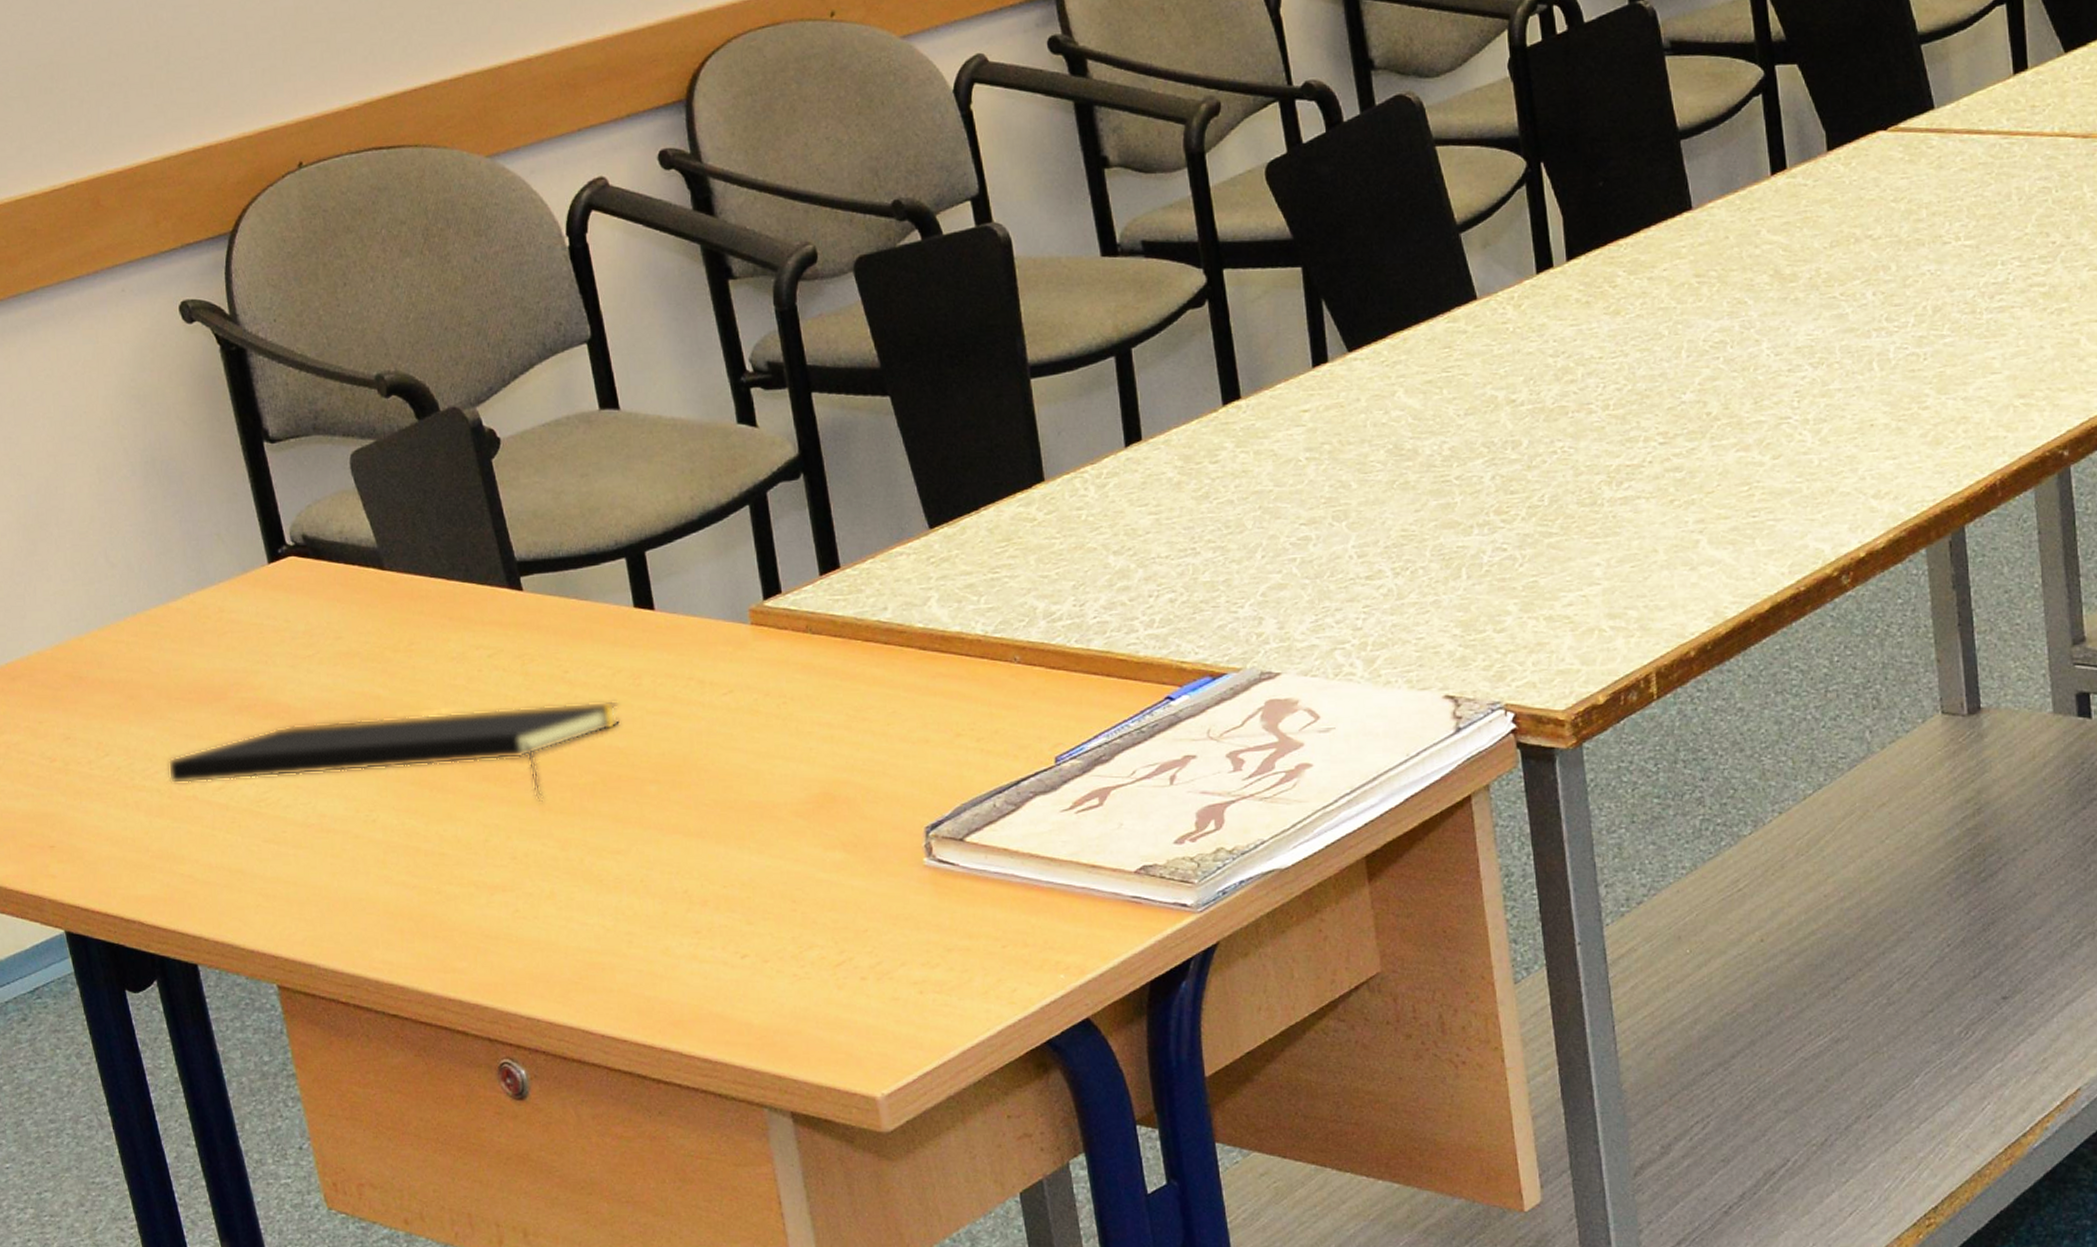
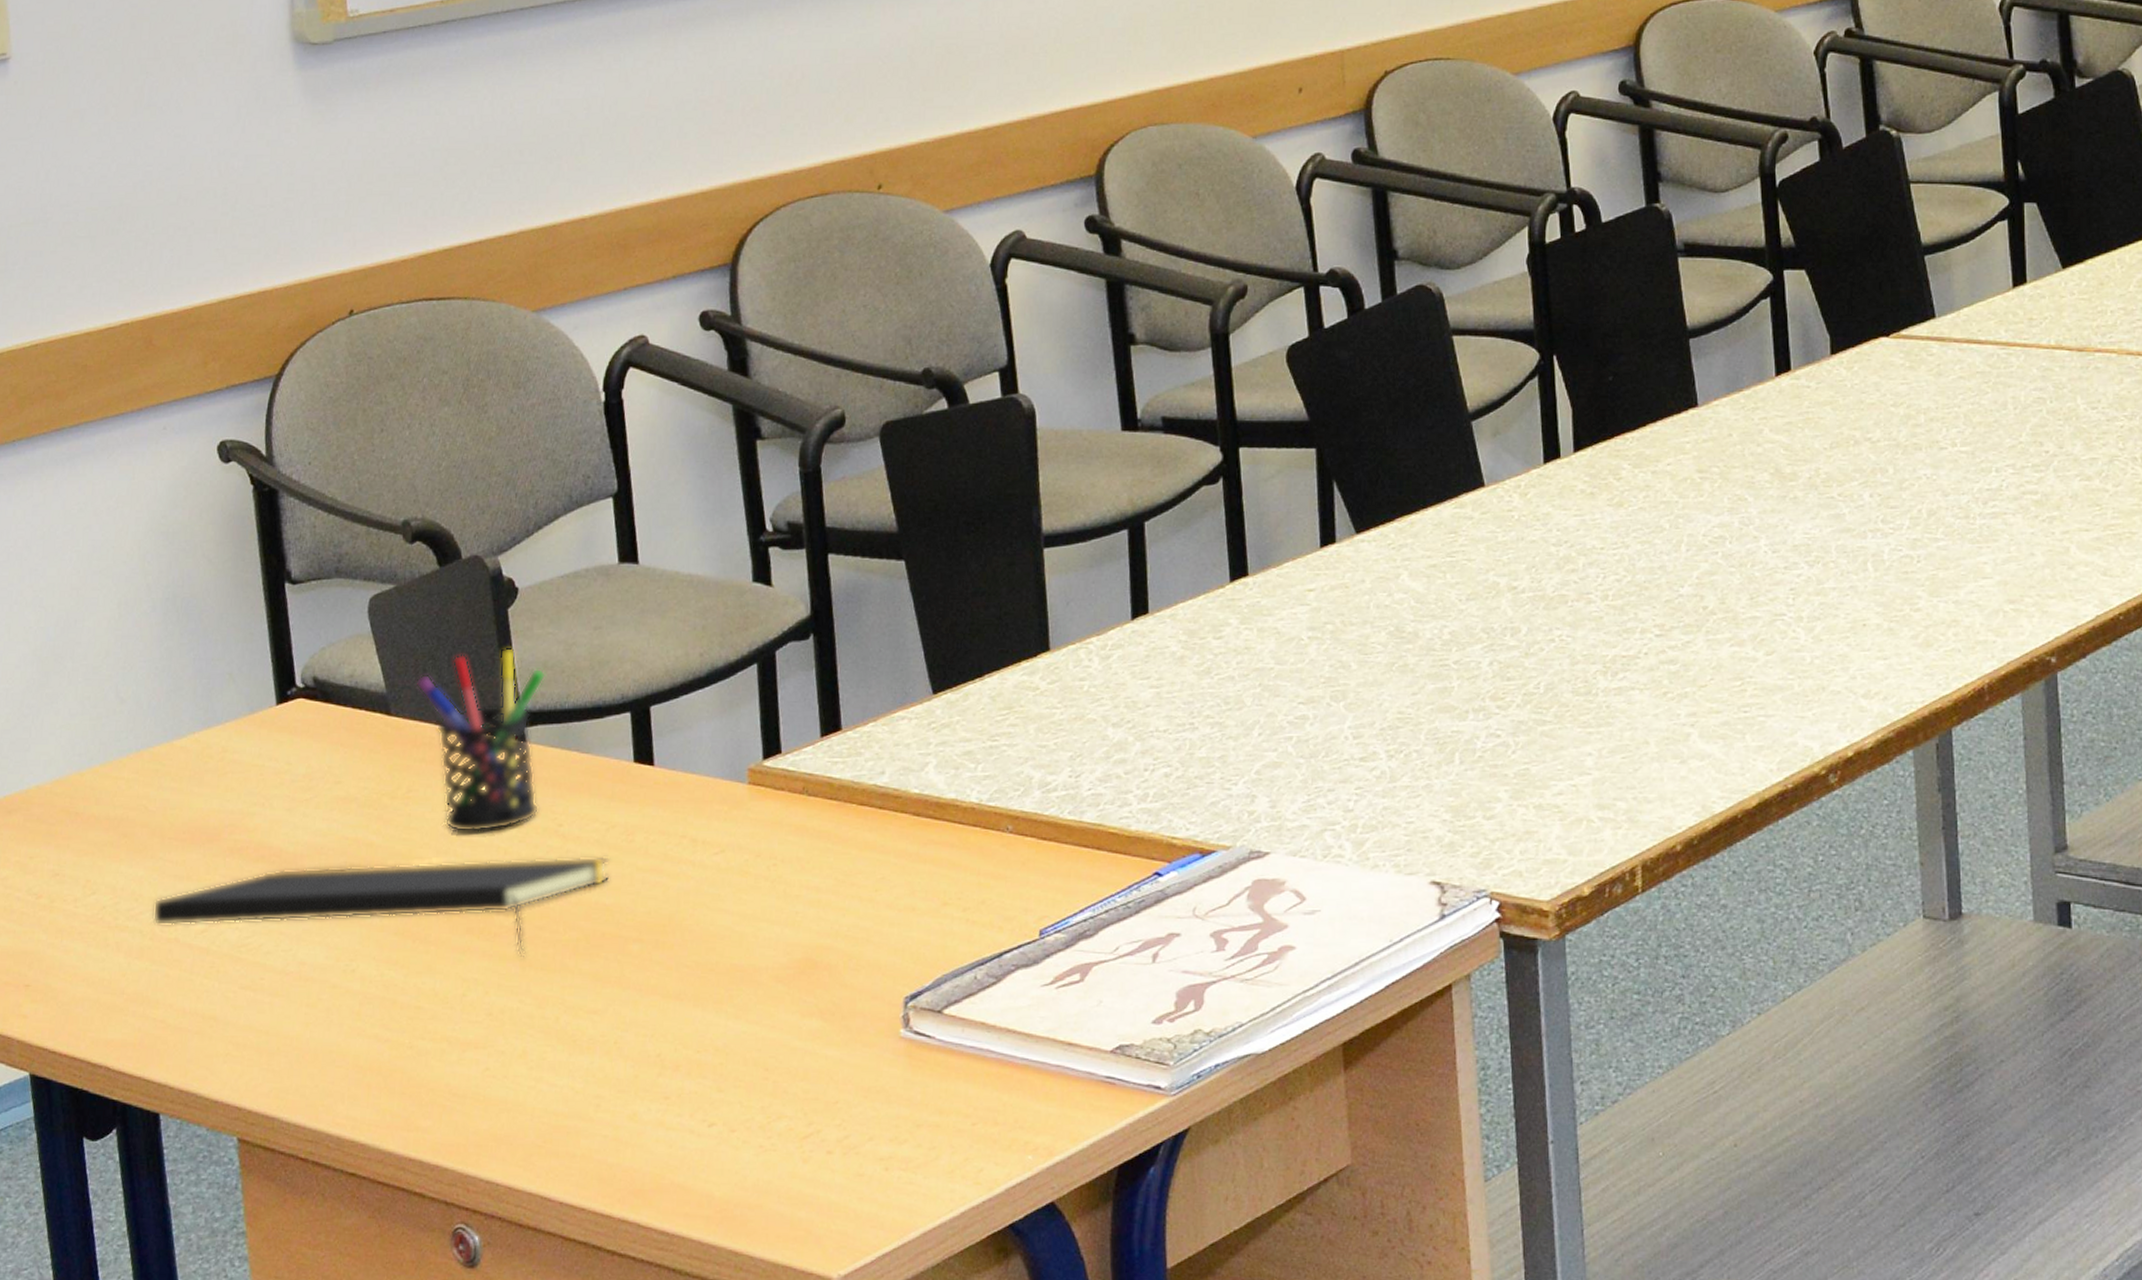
pen holder: none [406,497,542,683] -> present [416,647,546,833]

